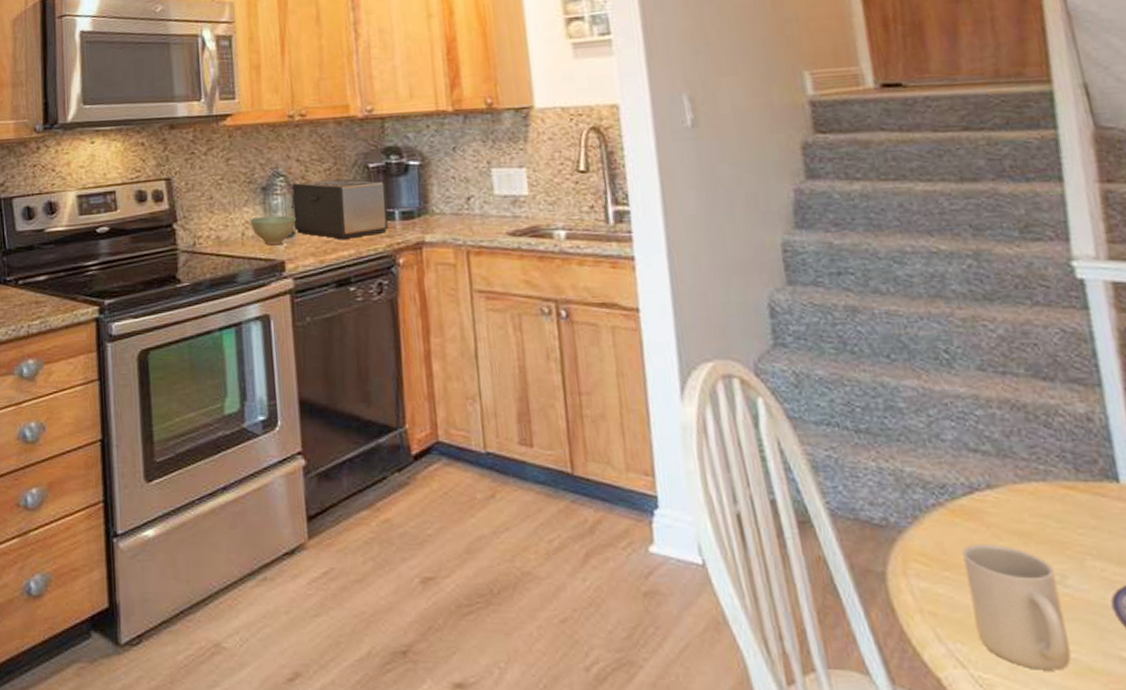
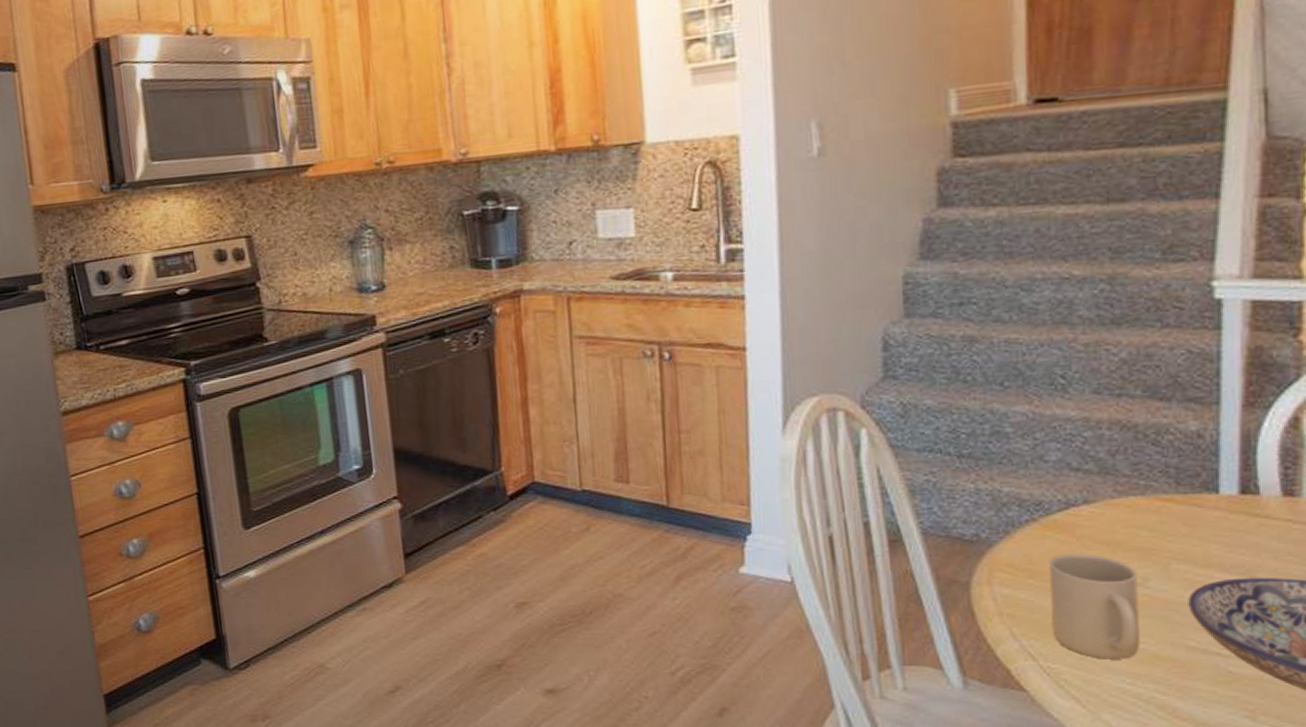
bowl: present [249,215,297,246] -> none [337,269,387,300]
toaster: present [292,179,388,240] -> none [382,228,484,291]

